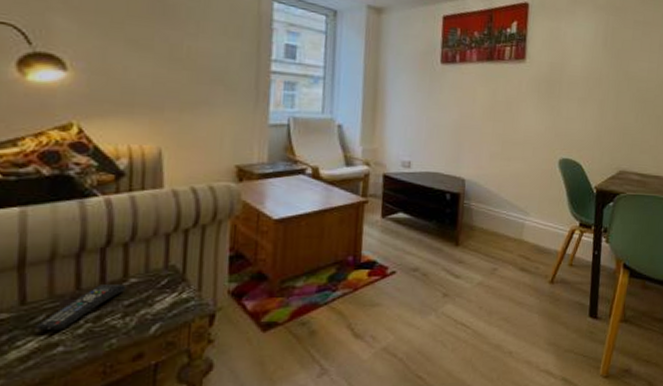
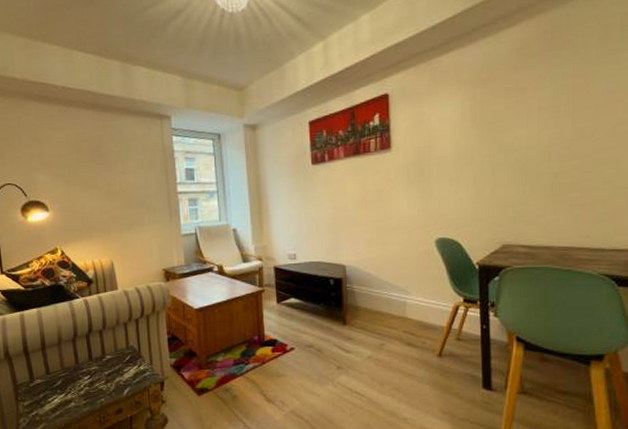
remote control: present [34,285,126,331] -> none [56,360,105,392]

